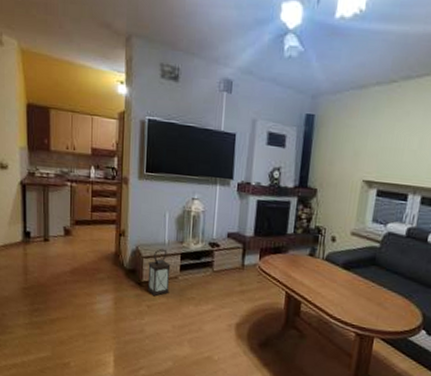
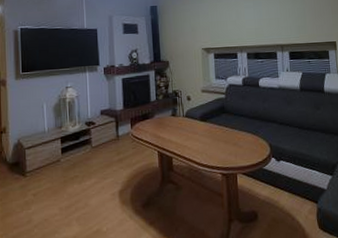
lantern: present [147,248,171,297] -> none [31,136,53,184]

